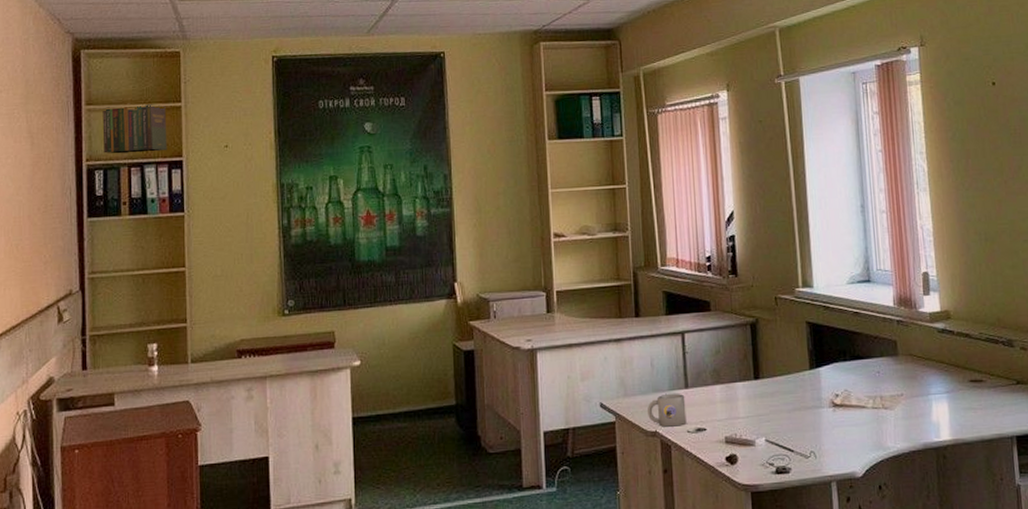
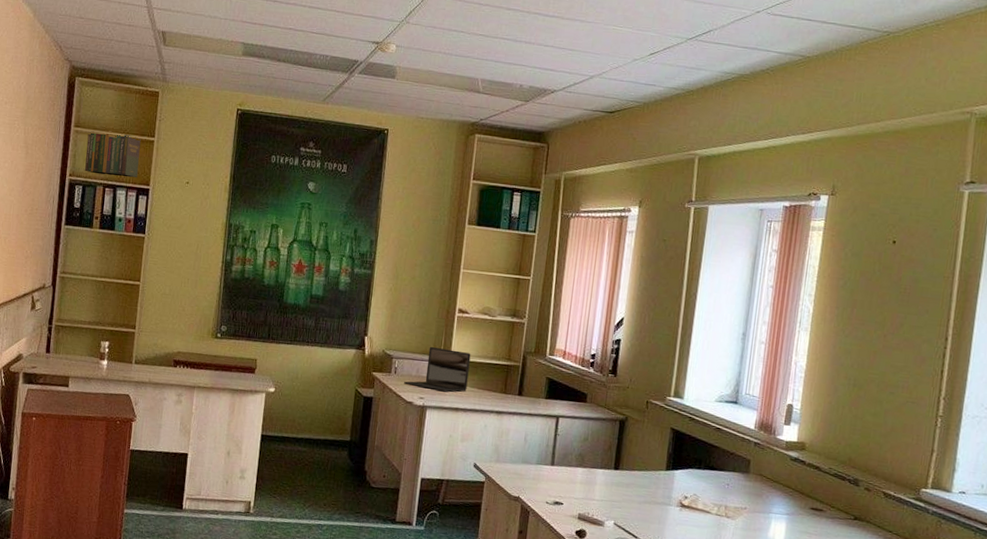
laptop: none [506,279,578,329] -> present [404,346,471,392]
mug: present [648,394,687,427] -> none [514,467,550,497]

